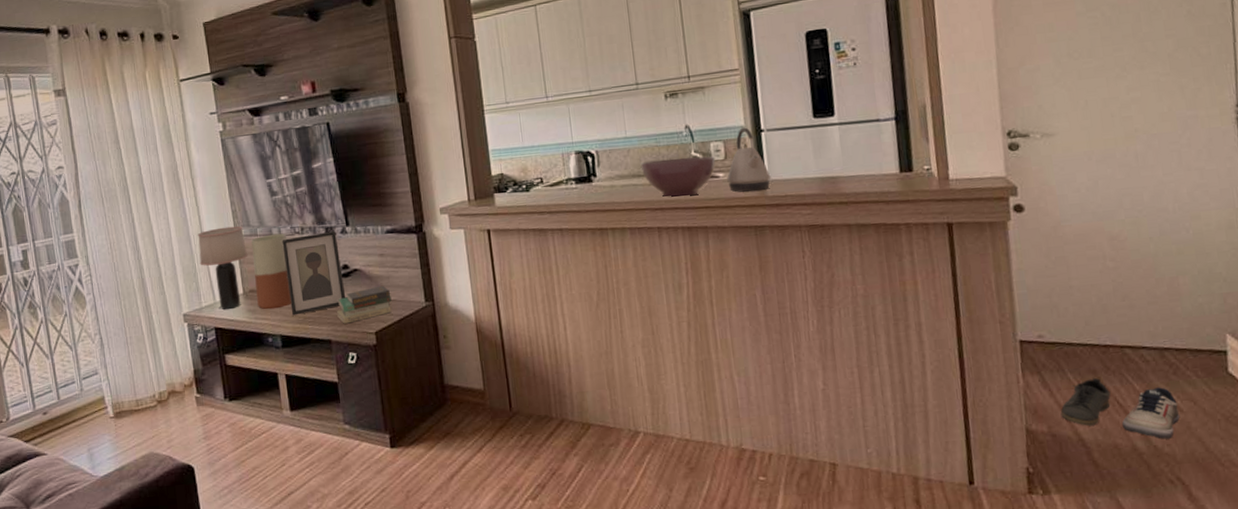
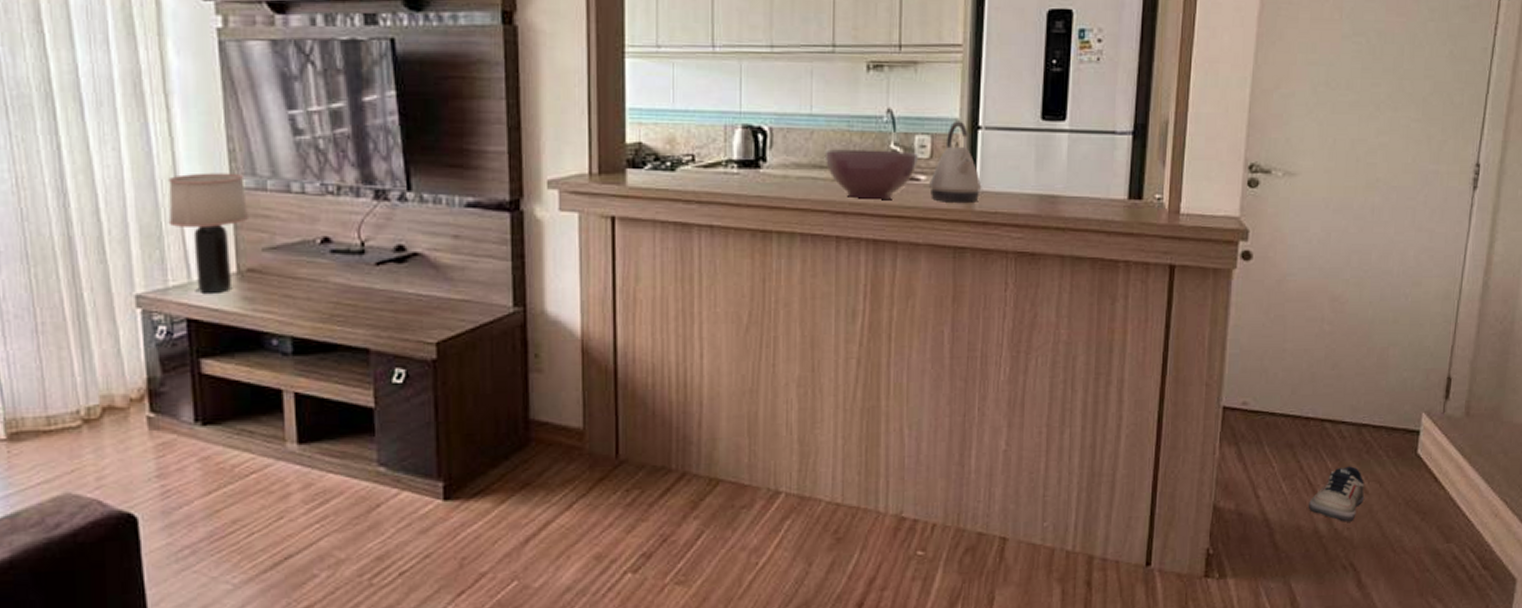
vase: present [251,233,291,310] -> none [256,190,314,299]
picture frame: present [282,231,346,316] -> none [305,196,398,311]
books: present [336,285,392,324] -> none [380,279,465,328]
shoe: present [1060,377,1111,426] -> none [1250,452,1303,505]

